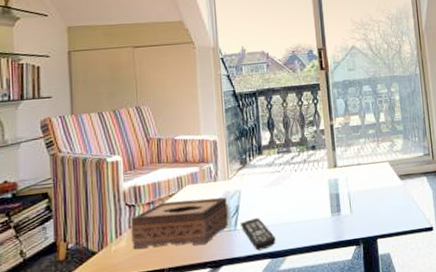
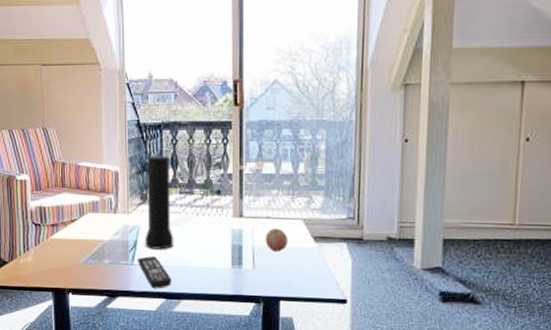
tissue box: present [131,197,229,250] -> none [37,226,127,273]
vase: none [244,120,276,211] -> present [144,156,174,250]
fruit: none [358,172,379,195] -> present [265,228,288,252]

